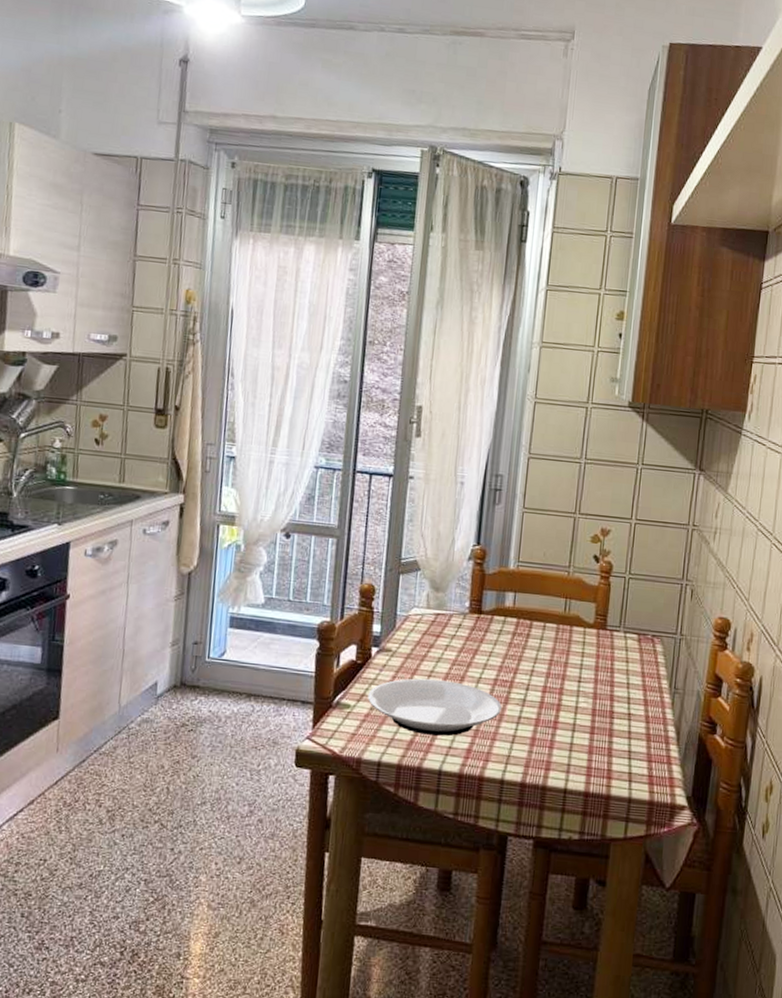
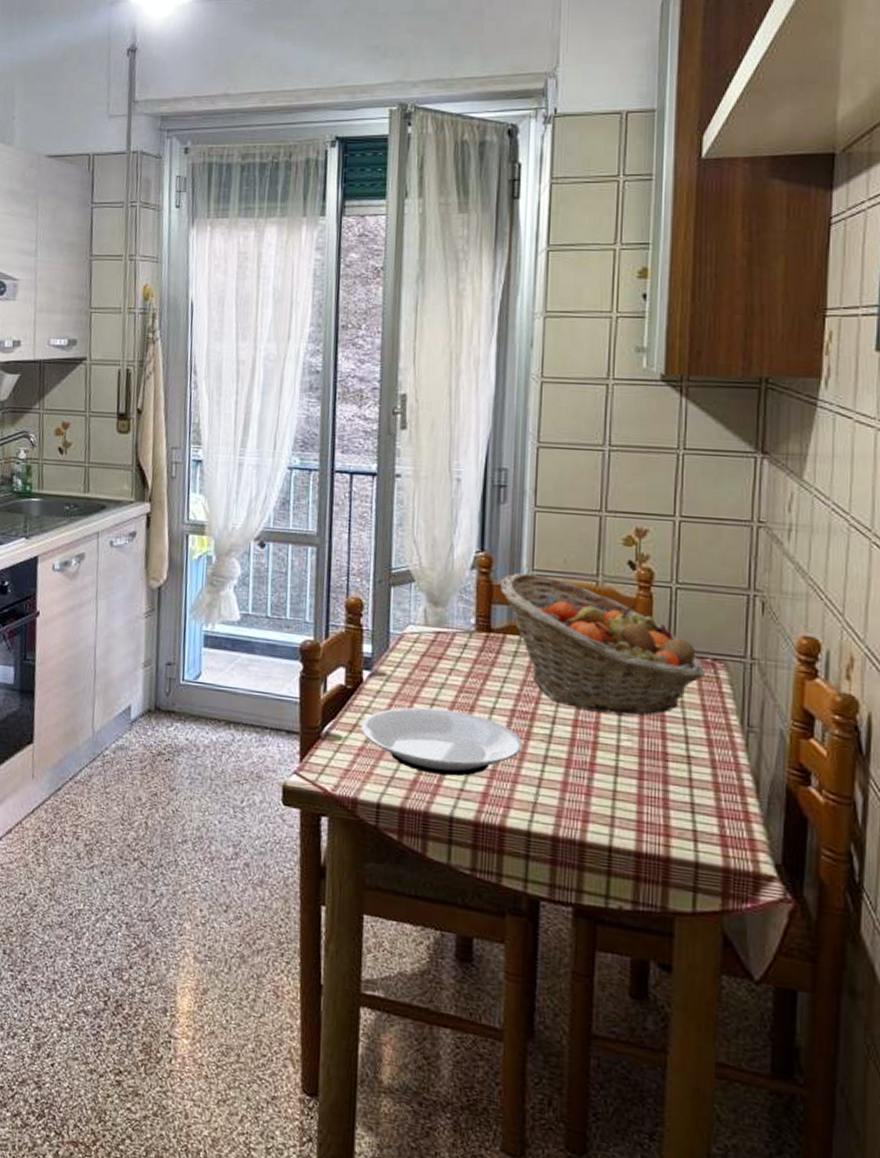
fruit basket: none [491,564,646,682] -> present [499,573,705,716]

